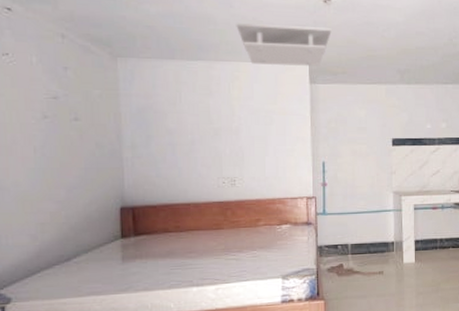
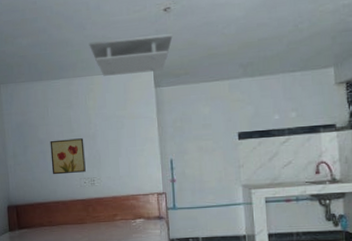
wall art: none [181,131,225,172] -> present [50,138,86,175]

